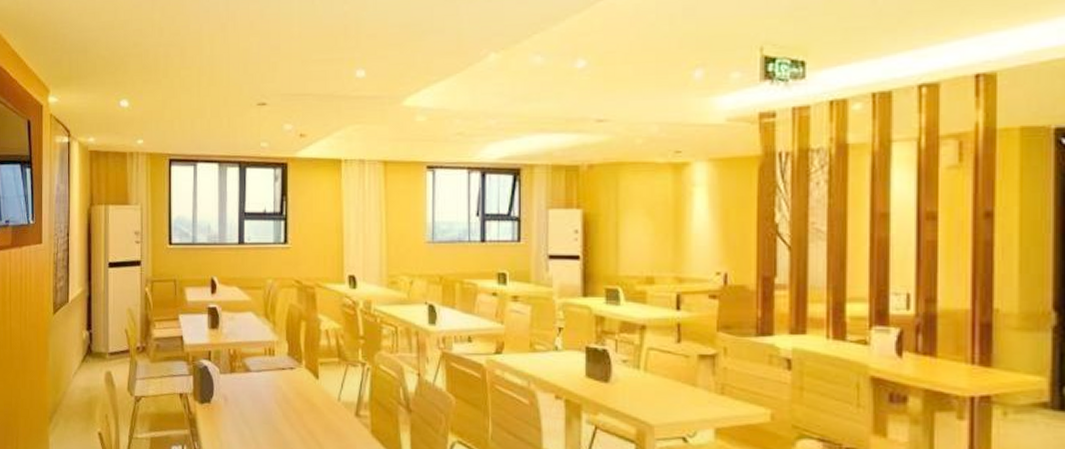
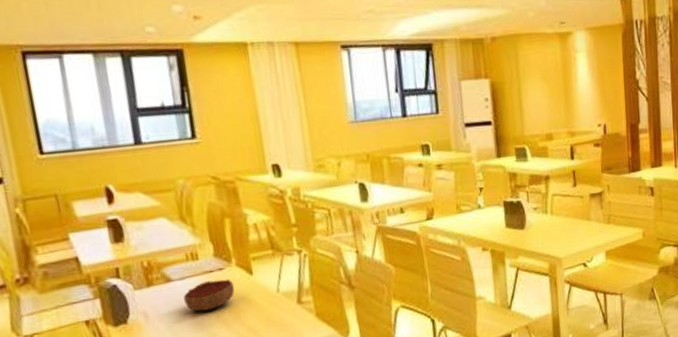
decorative bowl: none [257,377,301,406] -> present [183,278,235,312]

